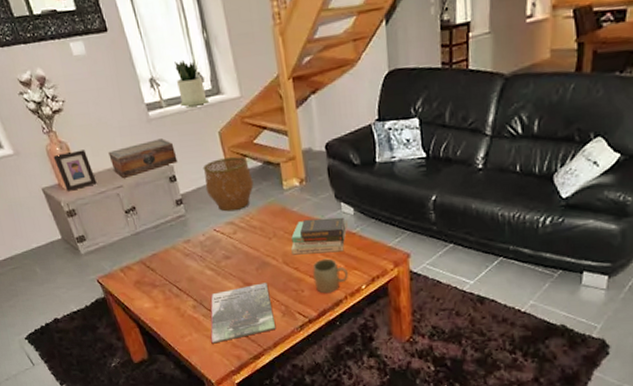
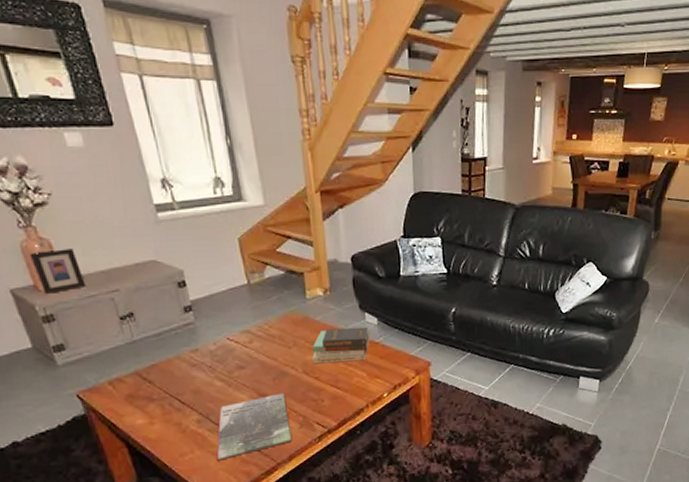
decorative box: present [108,139,178,178] -> none [103,242,189,281]
planter: present [174,59,209,107] -> none [192,163,229,211]
basket: present [203,156,254,212] -> none [218,264,275,320]
mug: present [312,258,348,294] -> none [334,367,370,403]

